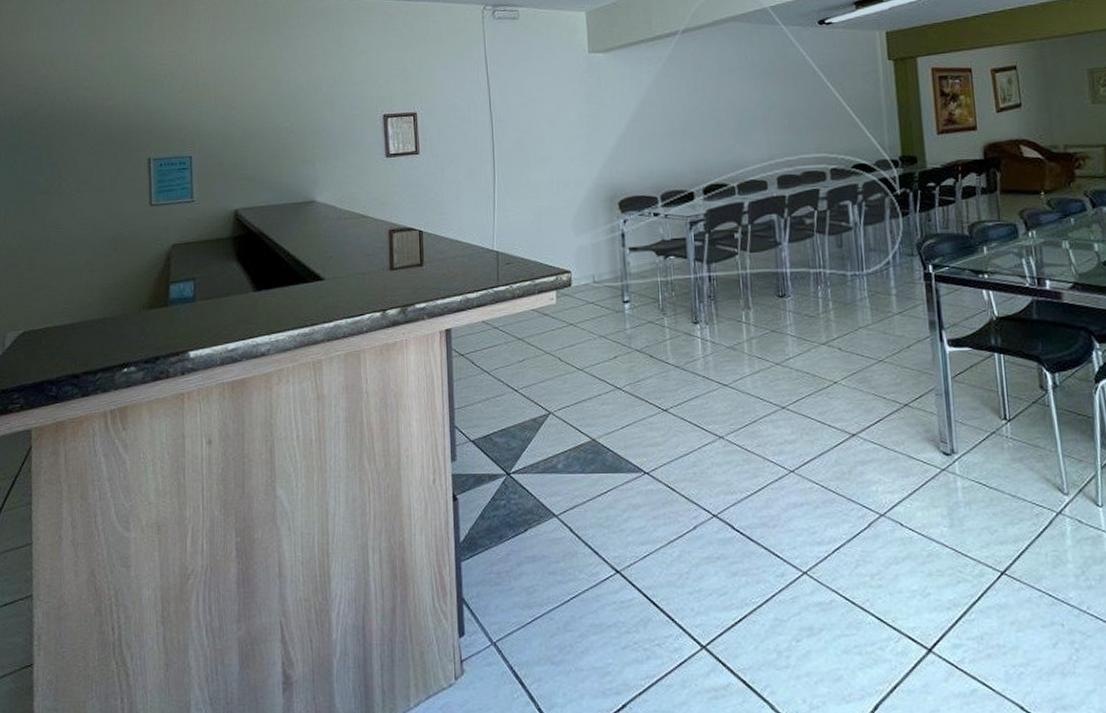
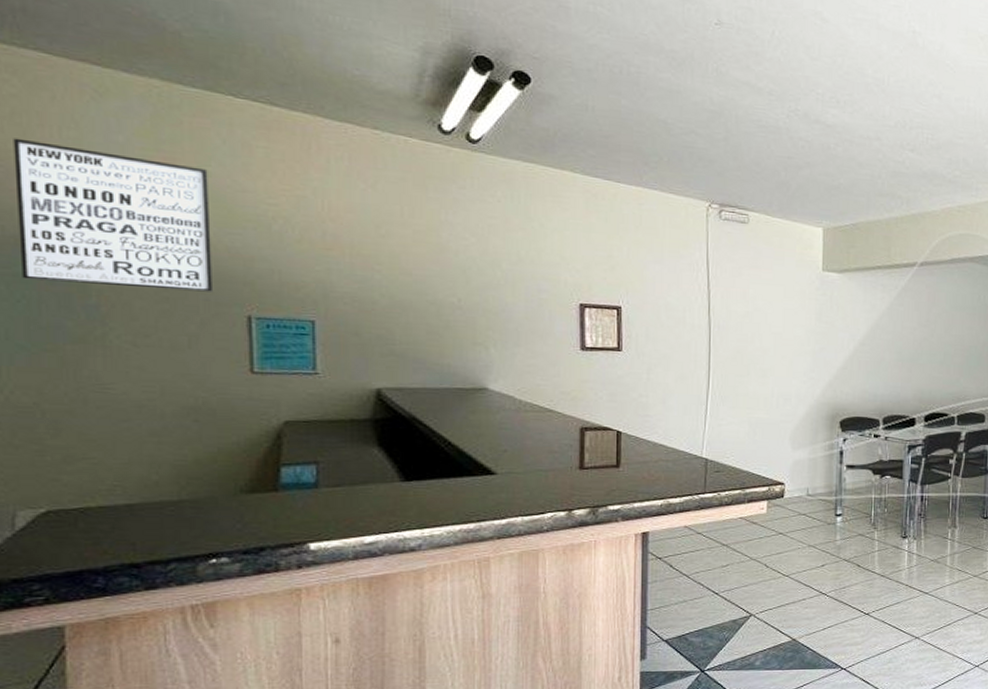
wall art: none [12,42,127,148] -> present [13,138,214,292]

